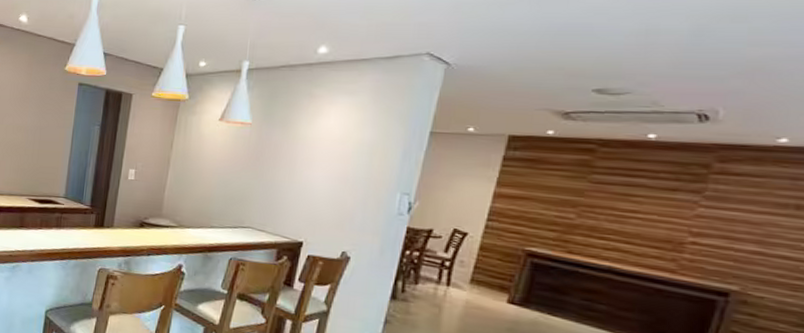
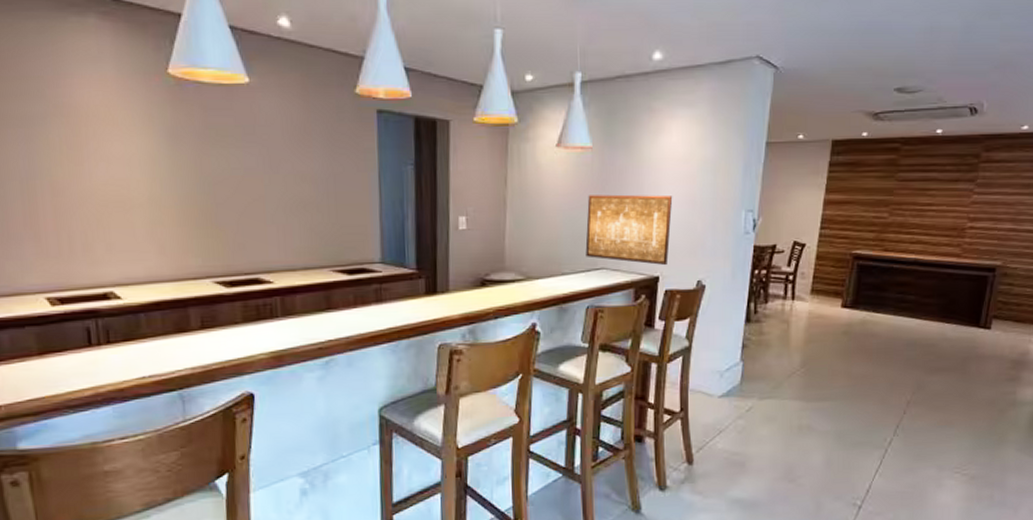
wall art: none [234,163,325,234] -> present [585,194,673,266]

